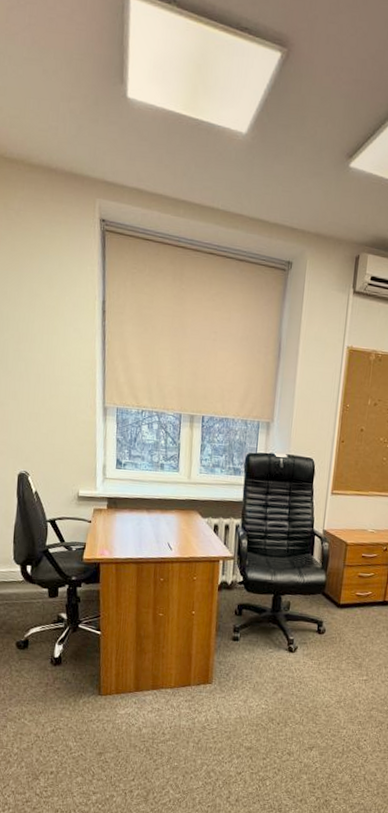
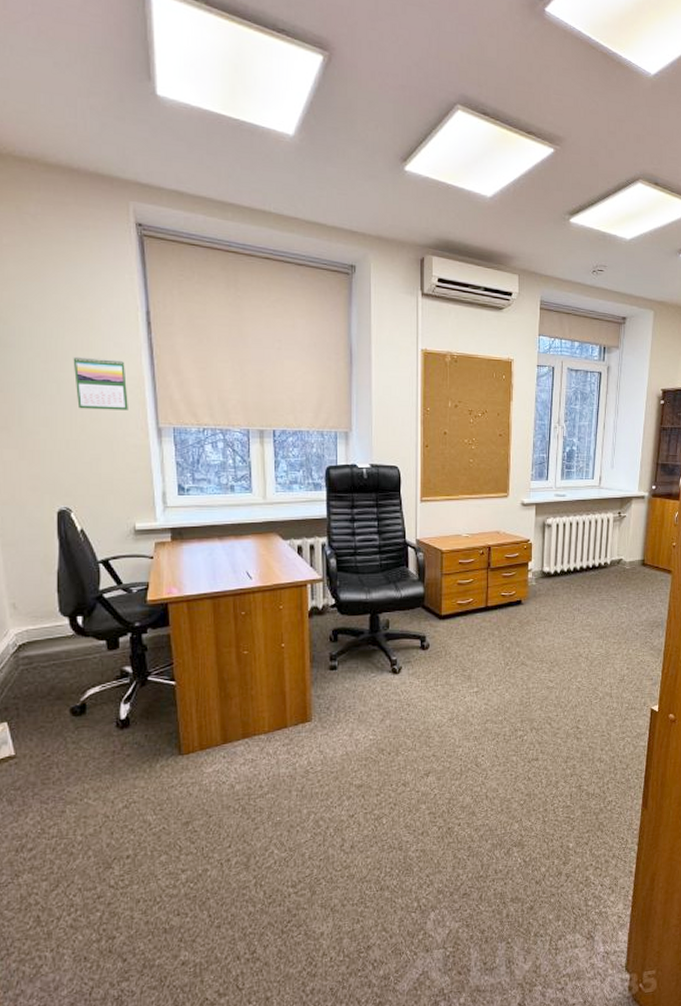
calendar: none [39,339,82,390] -> present [73,356,128,411]

